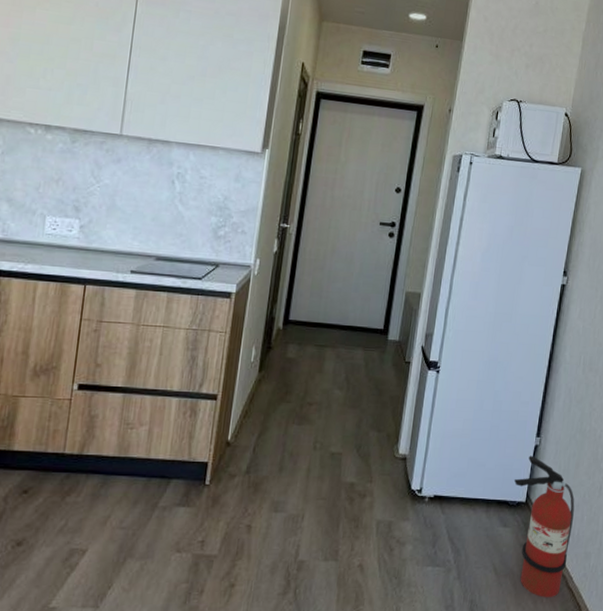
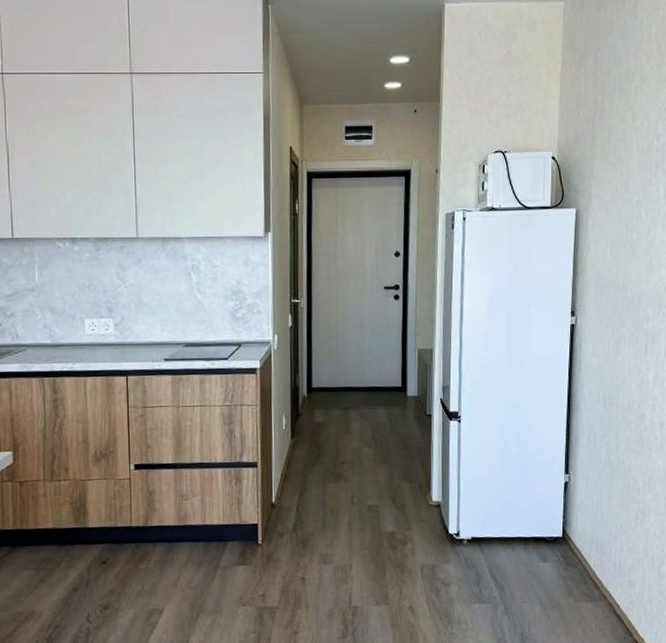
fire extinguisher: present [514,455,575,597] -> none [548,492,613,626]

